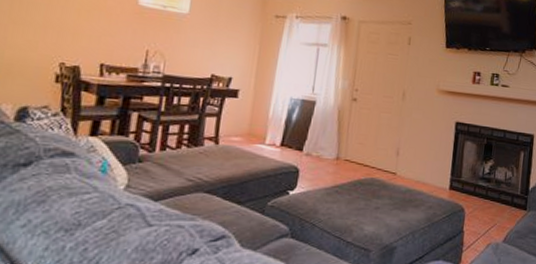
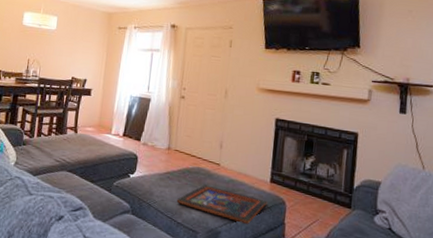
religious icon: none [346,197,446,237] -> present [176,184,268,225]

